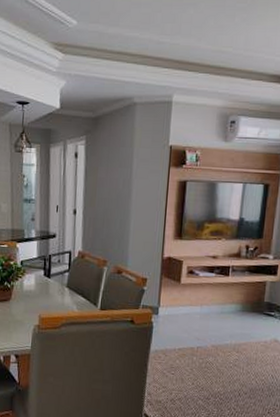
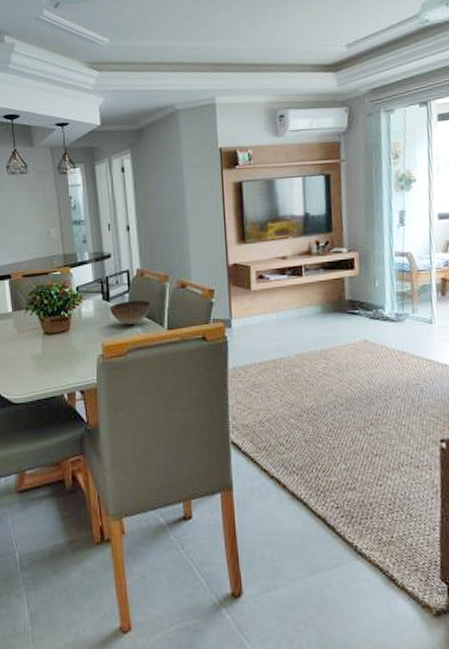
bowl: none [49,279,88,302] -> present [109,300,151,325]

